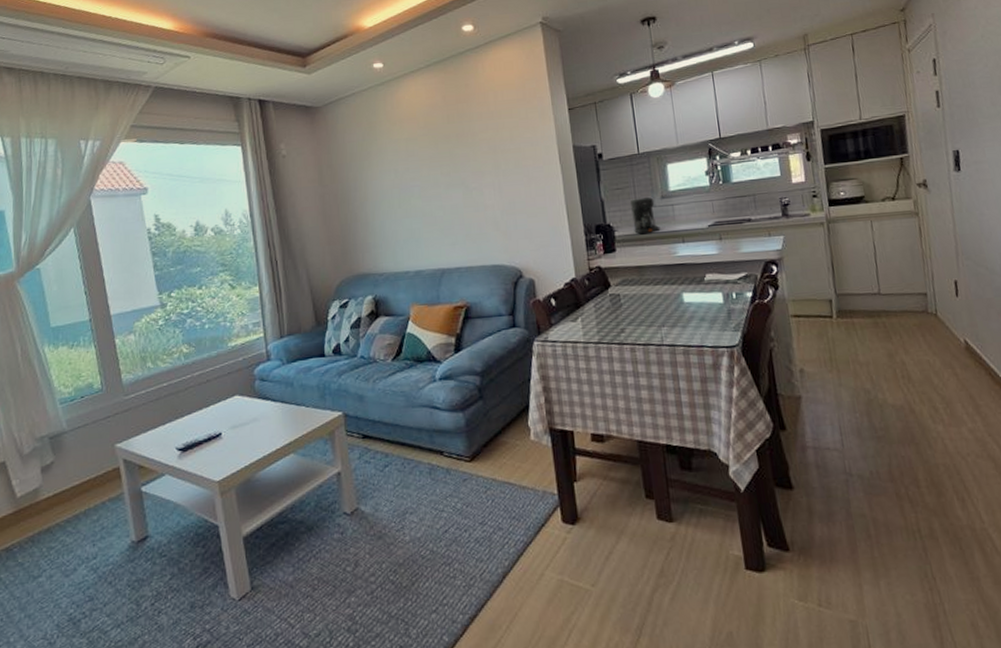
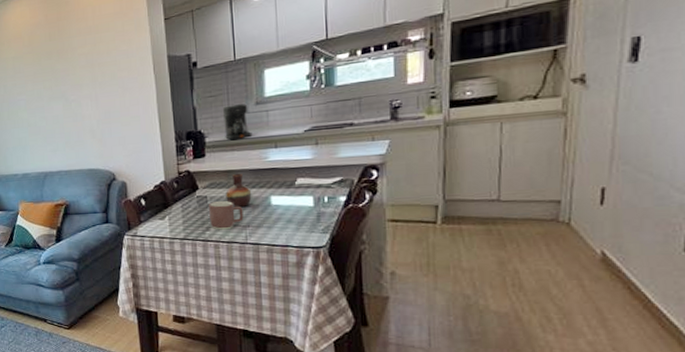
mug: none [622,298,658,332] -> present [209,200,244,230]
vase: none [638,269,665,306] -> present [225,173,252,208]

